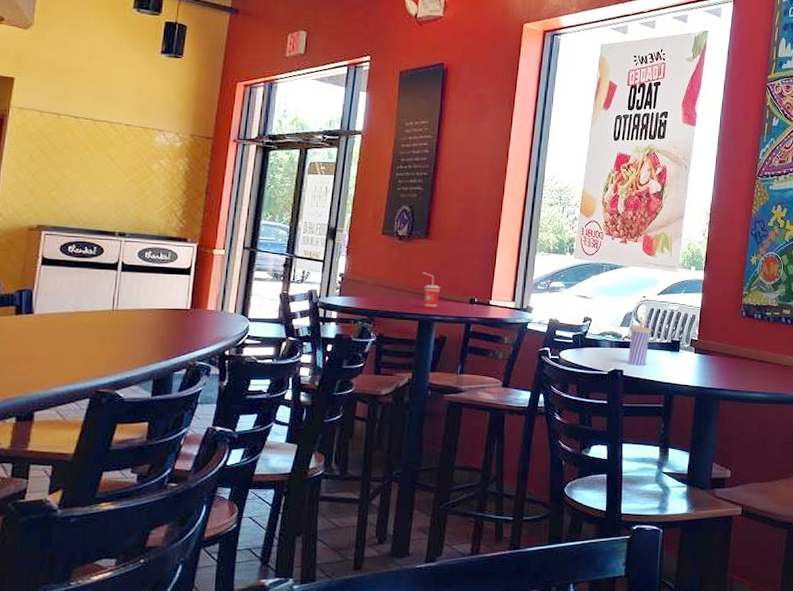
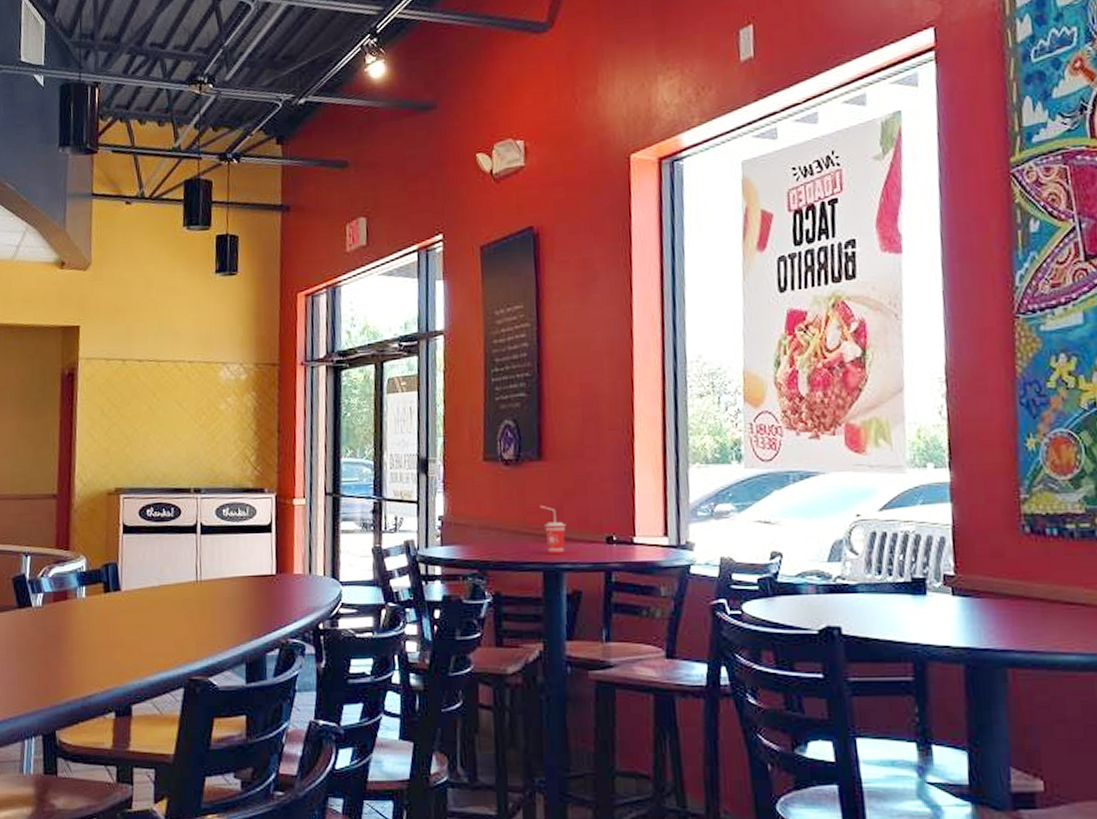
beverage cup: present [628,316,652,366] -> none [842,545,878,620]

